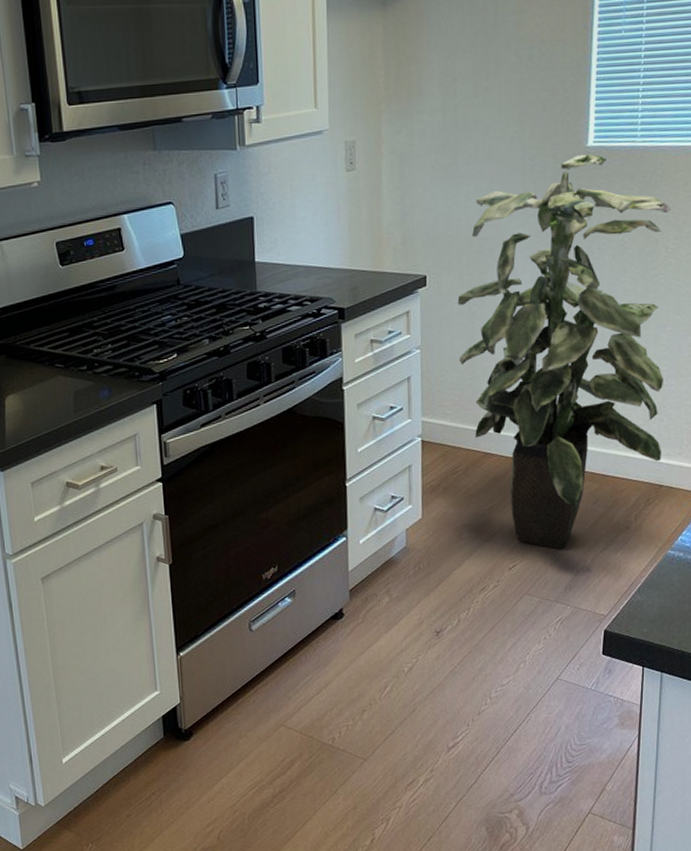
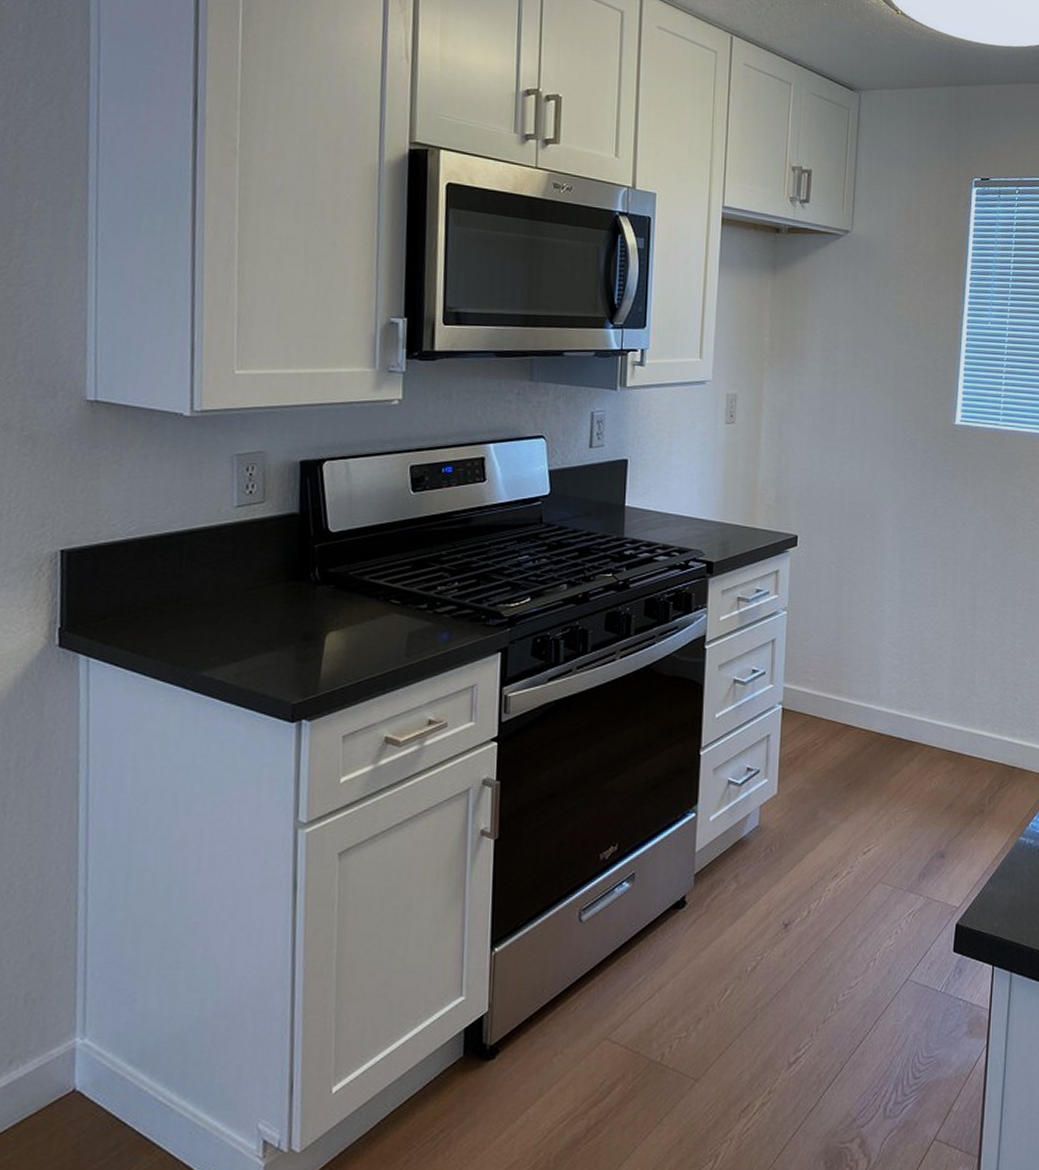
indoor plant: present [457,154,672,550] -> none [825,432,1029,833]

